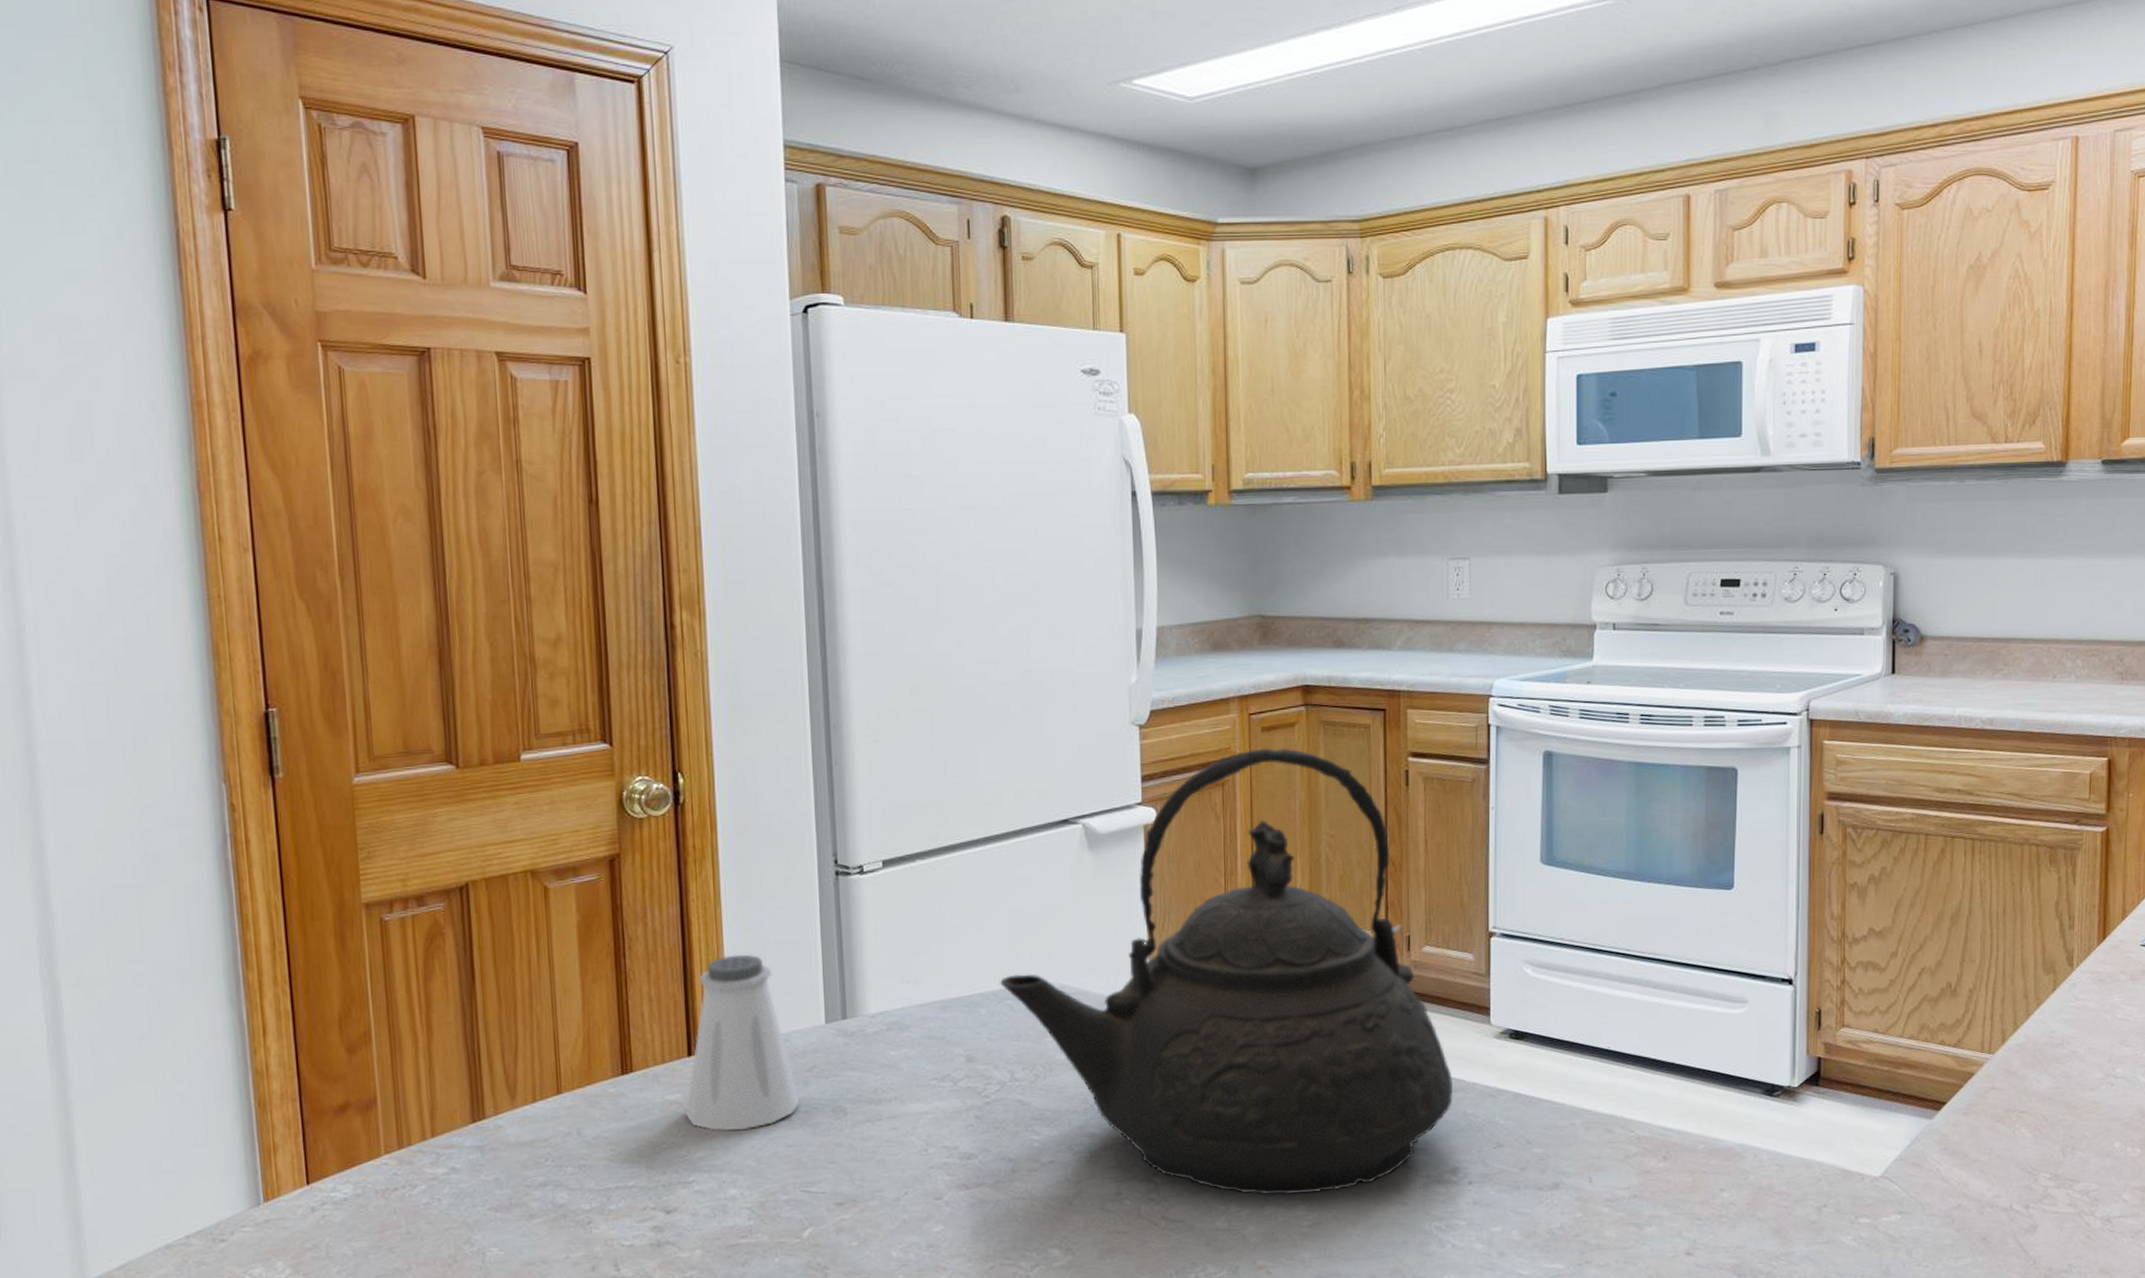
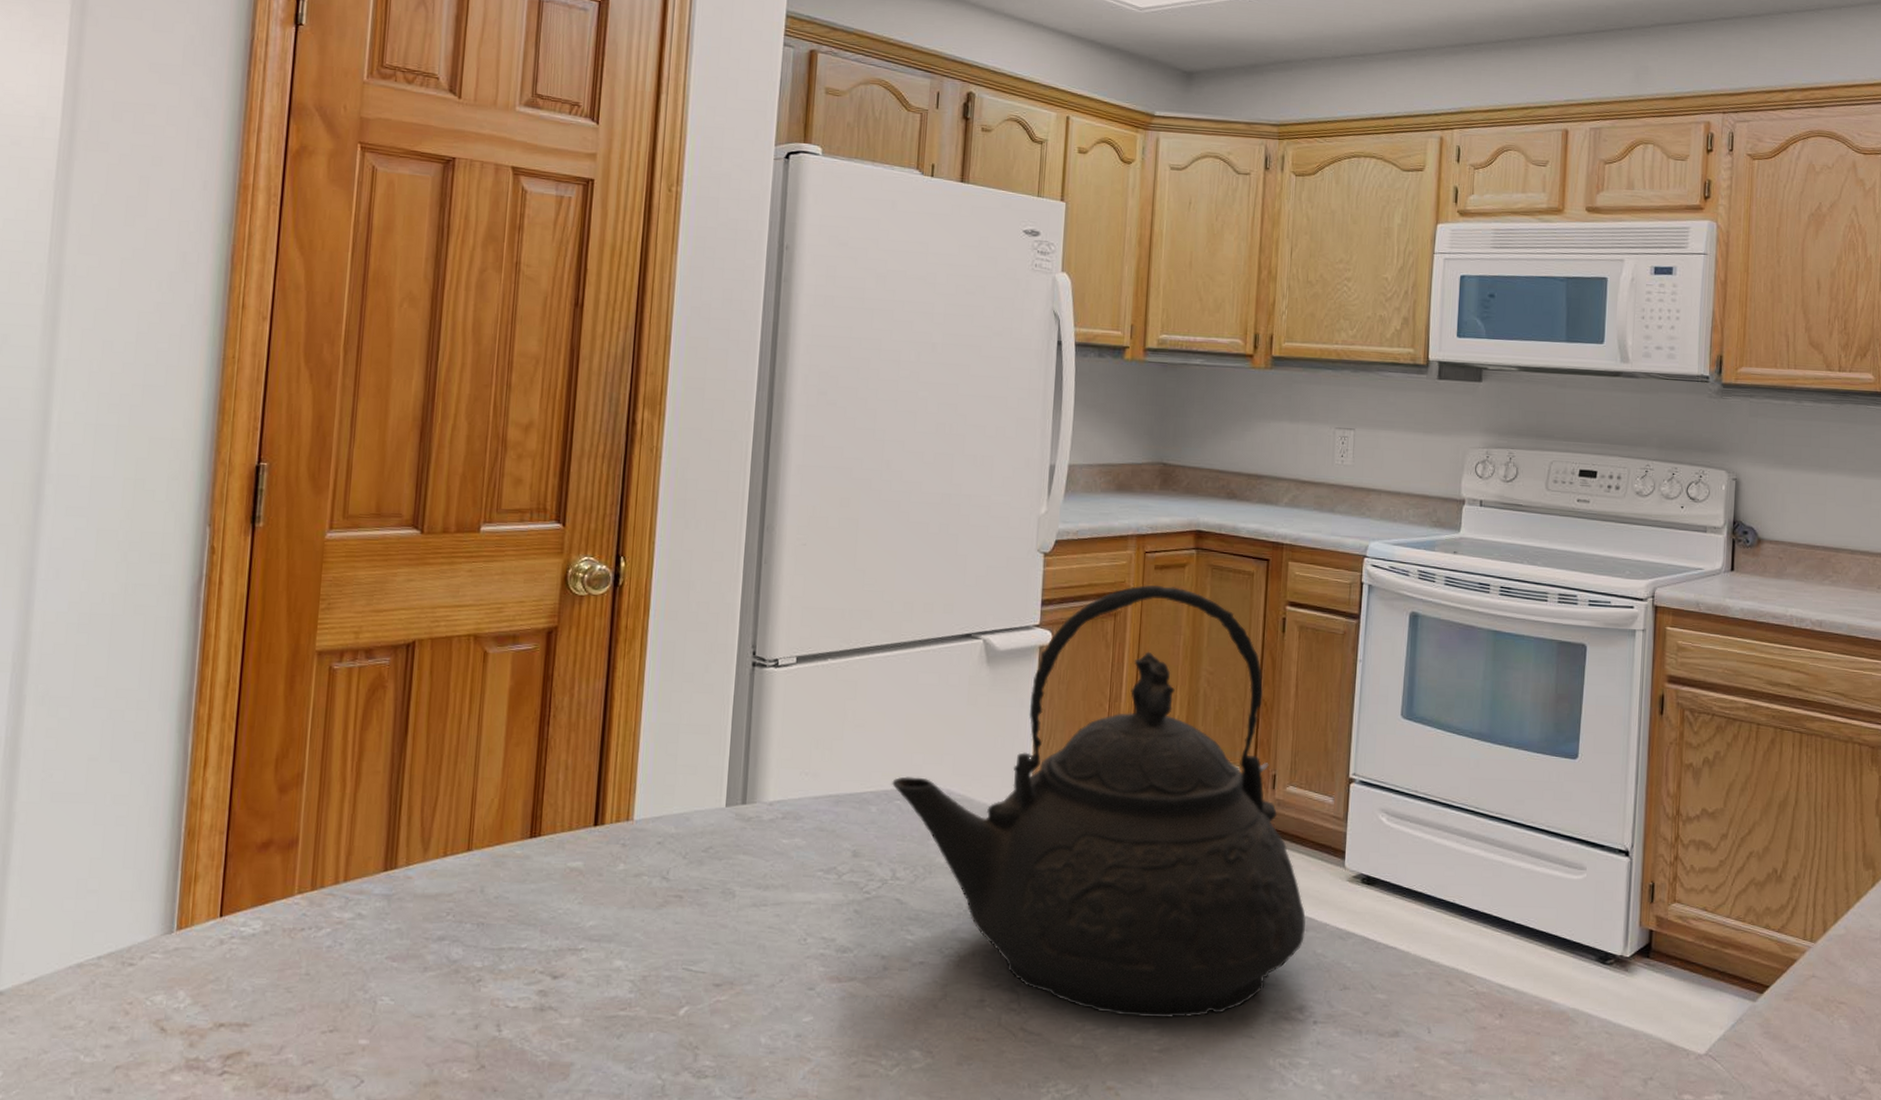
saltshaker: present [684,954,800,1132] -> none [583,732,693,904]

